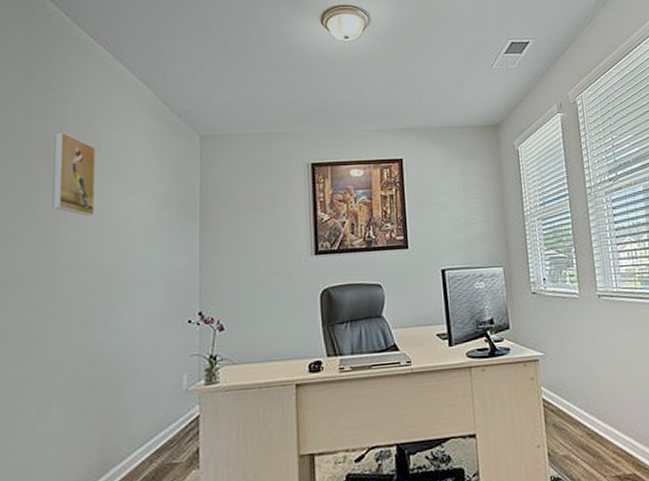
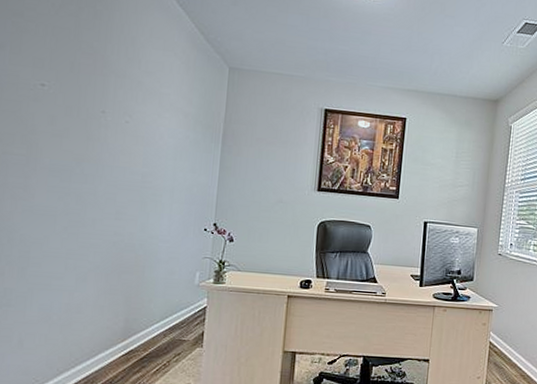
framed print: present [52,131,97,216] -> none [96,43,137,125]

